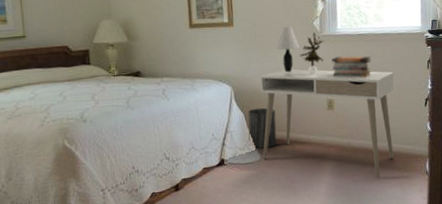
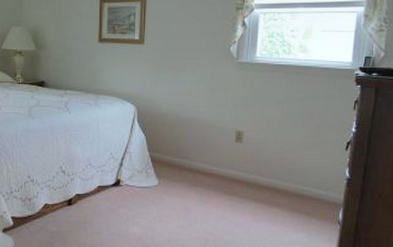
trash can: present [248,107,277,149] -> none [148,131,179,174]
desk: present [259,69,394,177] -> none [161,94,313,220]
table lamp: present [276,27,300,73] -> none [187,50,212,98]
potted plant: present [299,32,325,74] -> none [211,58,240,102]
book stack: present [332,56,372,78] -> none [245,87,290,112]

